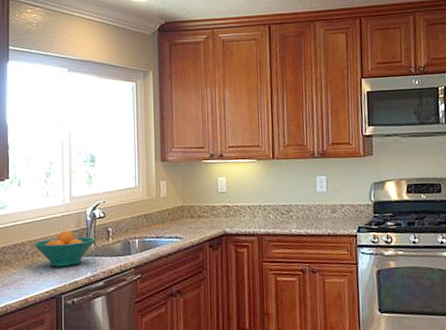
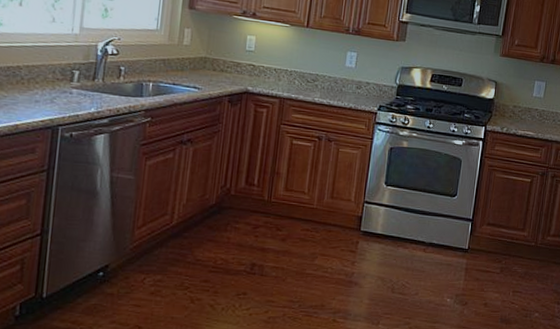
fruit bowl: present [34,230,95,267] -> none [32,61,105,99]

